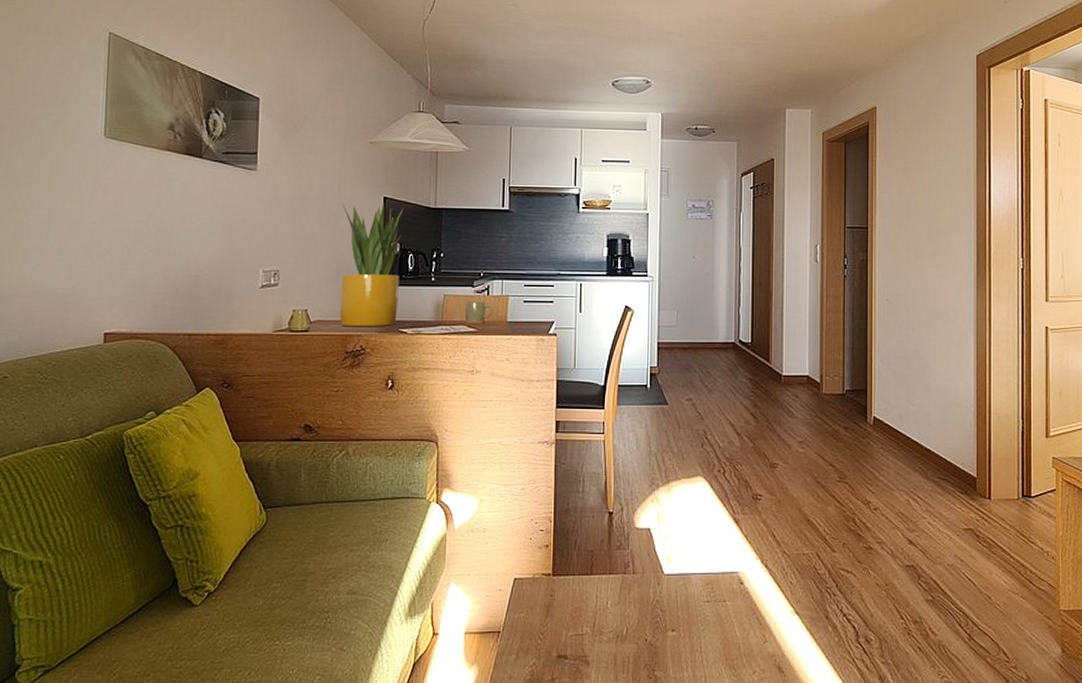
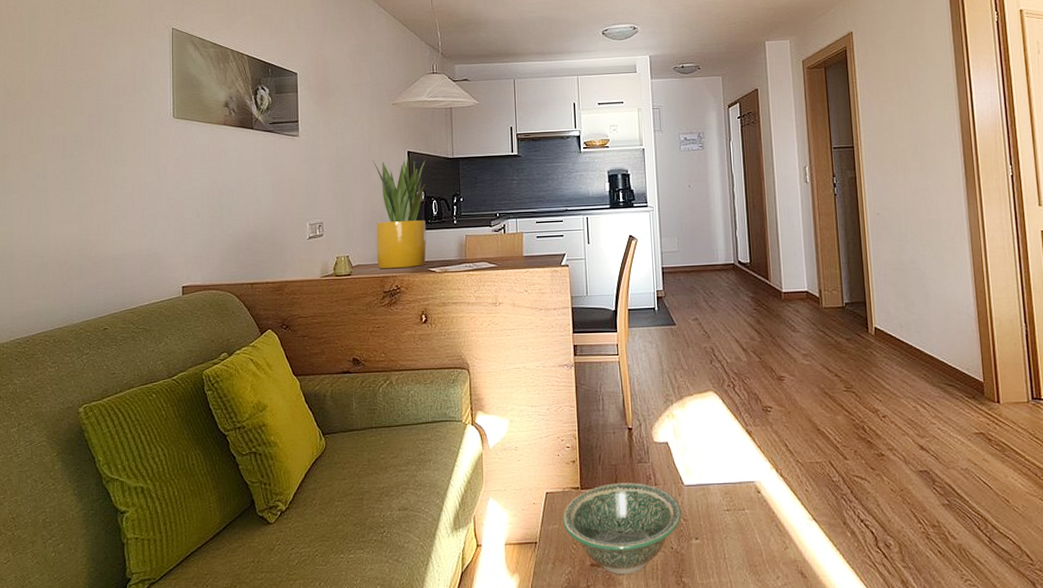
mug: present [464,301,493,324] -> none [484,239,510,260]
bowl: none [530,570,660,668] -> present [562,483,682,575]

